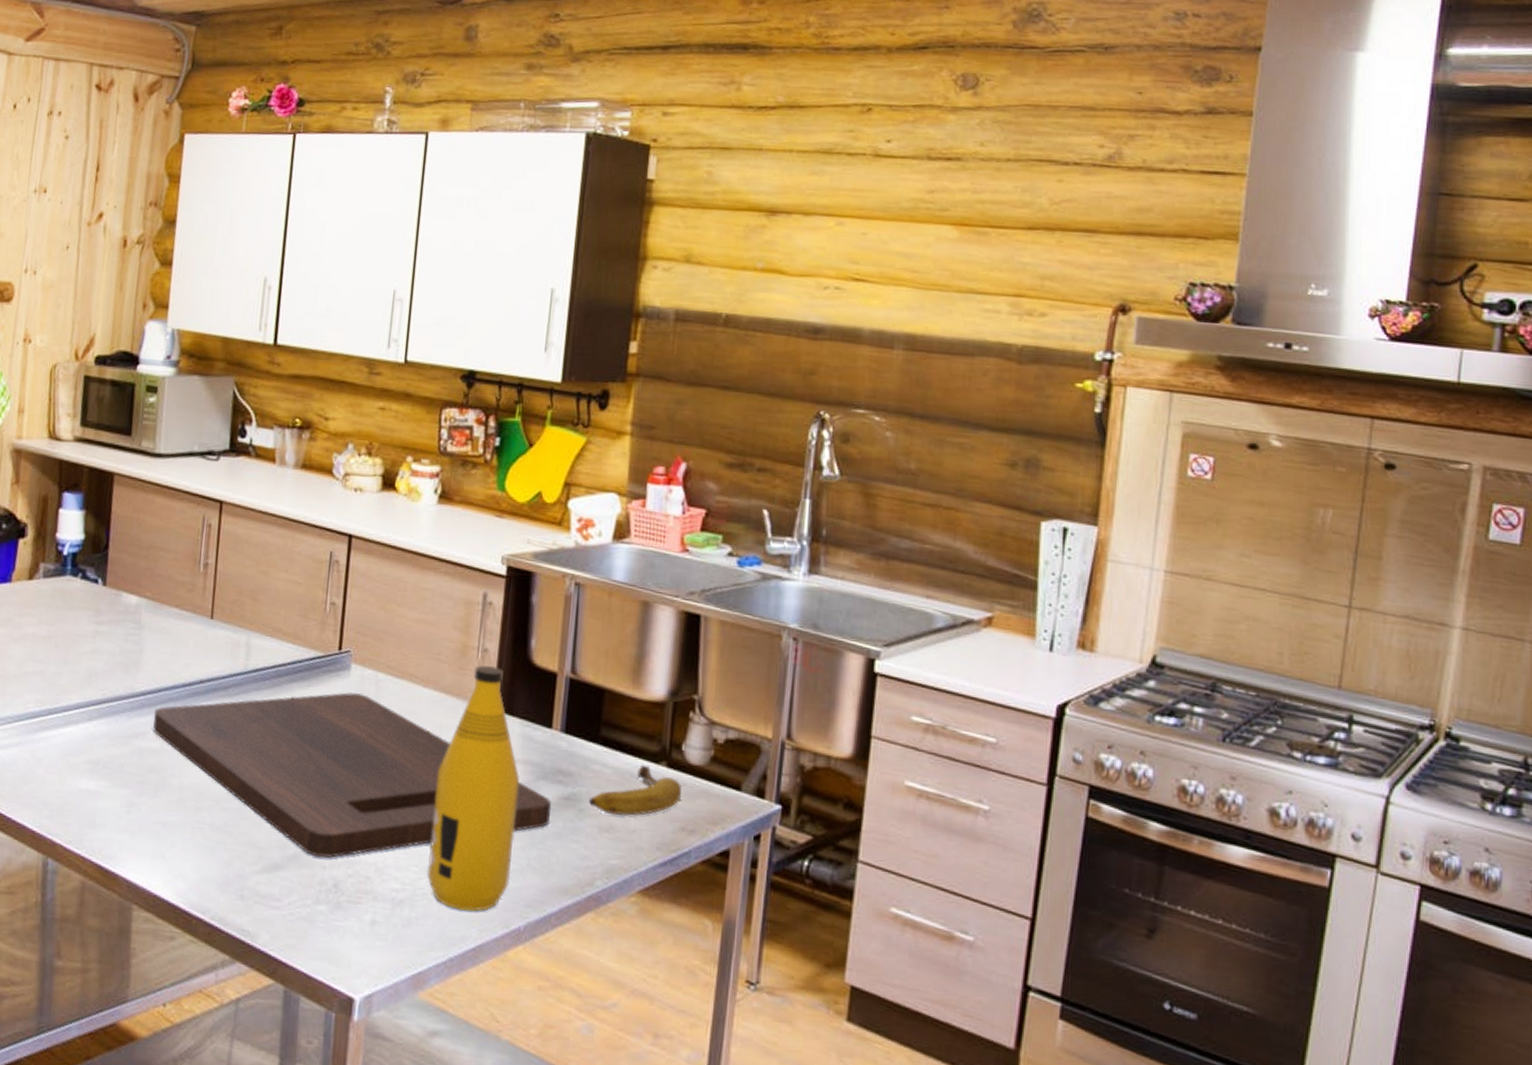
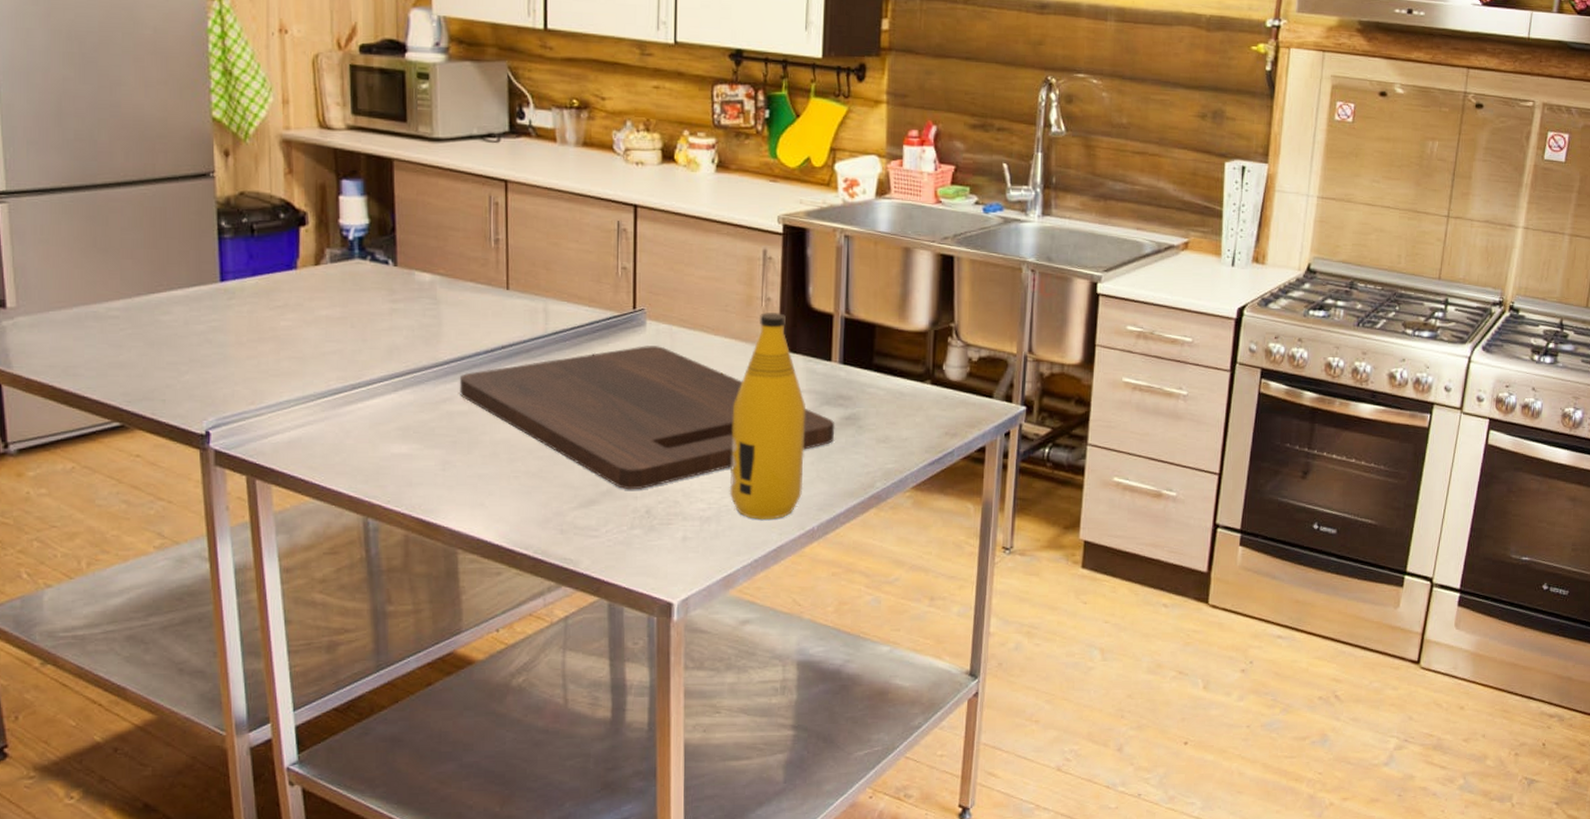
fruit: present [589,764,681,816] -> none [867,384,944,427]

